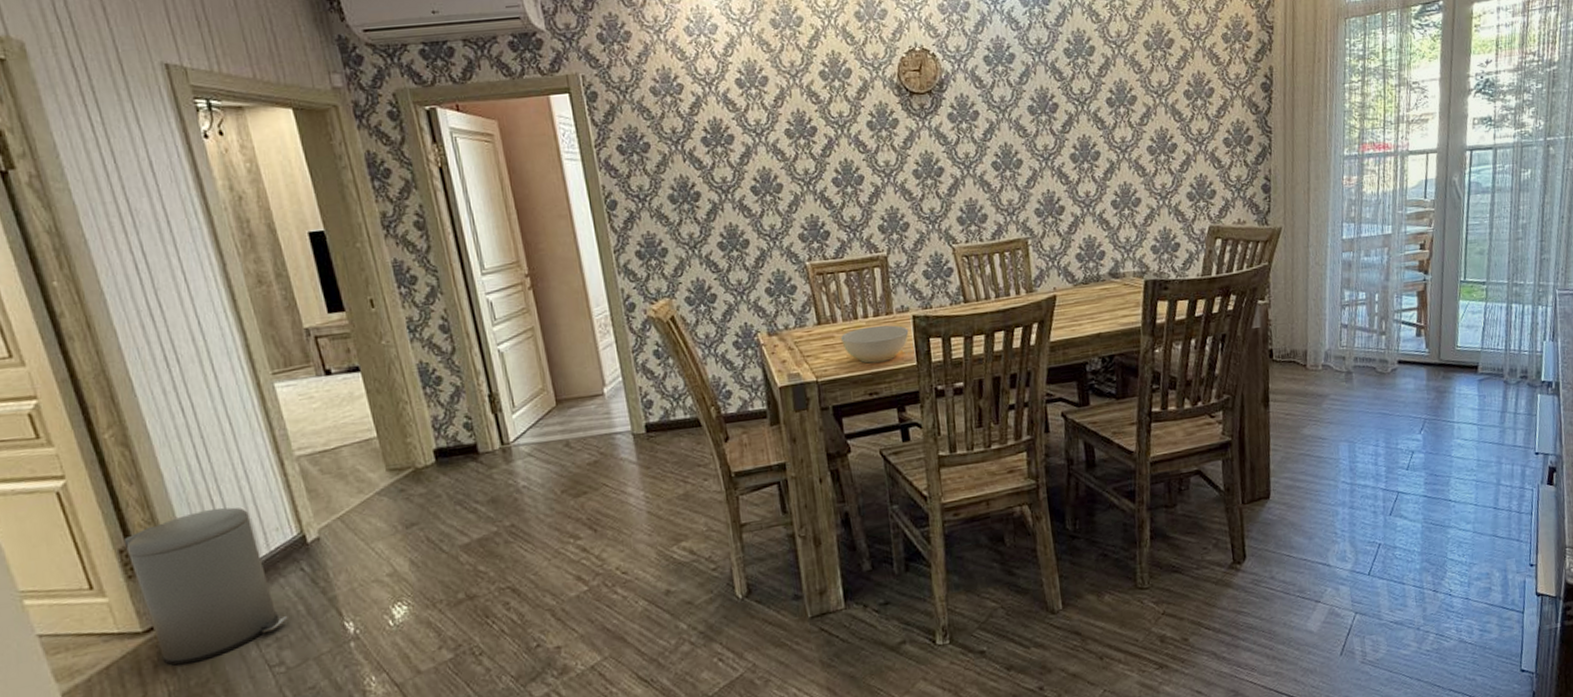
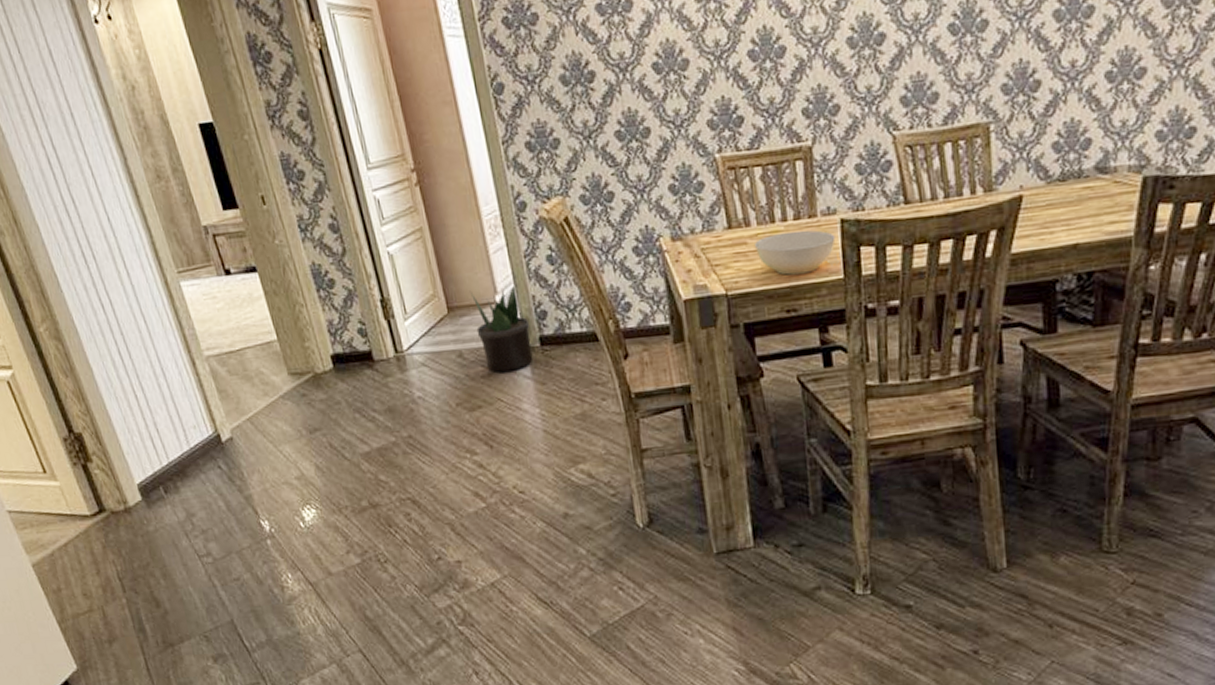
pedal bin: present [125,507,290,666] -> none [67,403,213,548]
planter: none [578,378,639,459] -> present [469,286,534,372]

